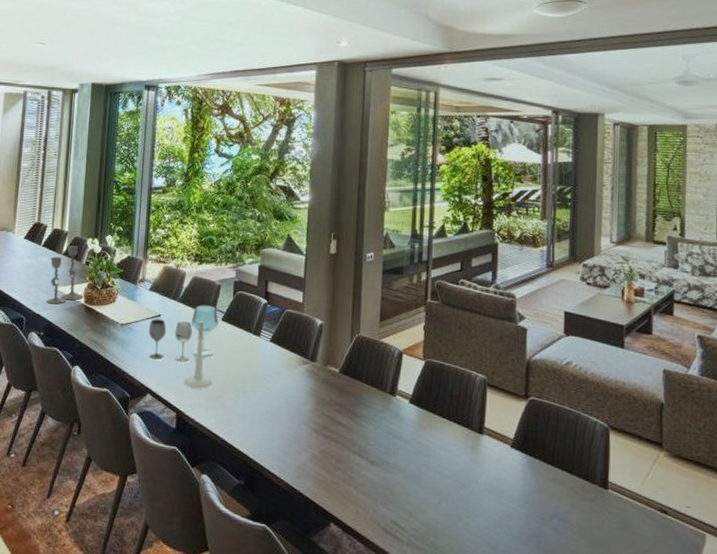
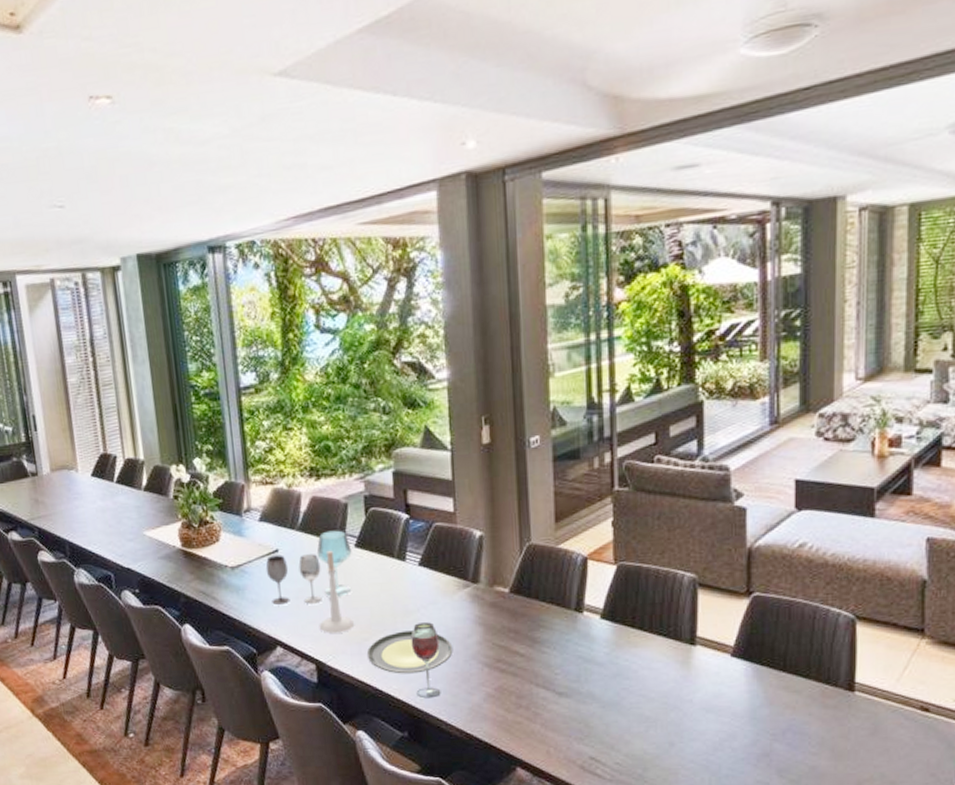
candlestick: present [46,246,84,304] -> none [129,477,179,554]
plate: none [219,393,290,431] -> present [366,630,453,674]
wineglass: none [256,388,279,453] -> present [411,622,441,697]

